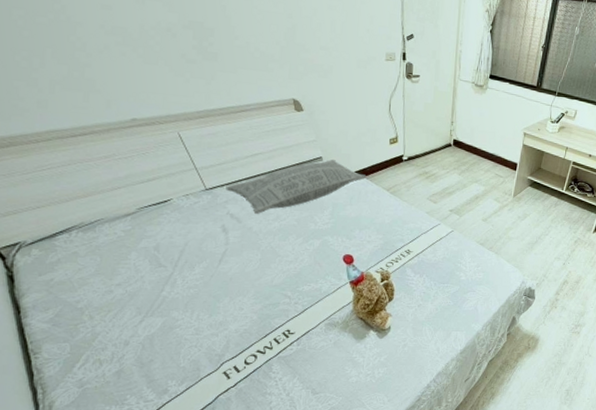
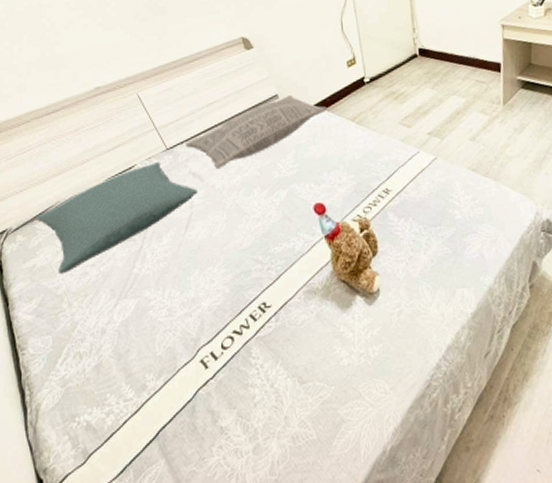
pillow: none [55,199,234,290] -> present [36,161,197,275]

